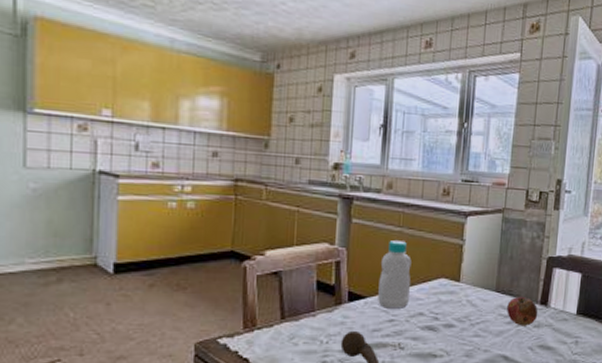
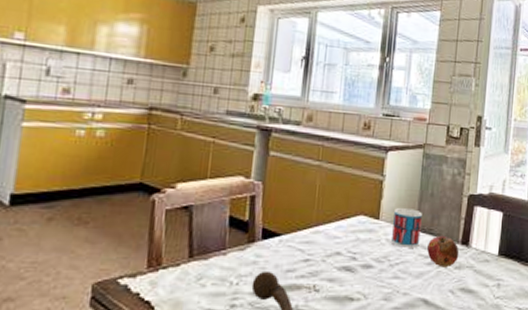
bottle: present [378,240,412,309] -> none [293,175,330,247]
mug: none [472,271,502,308] -> present [392,208,422,248]

